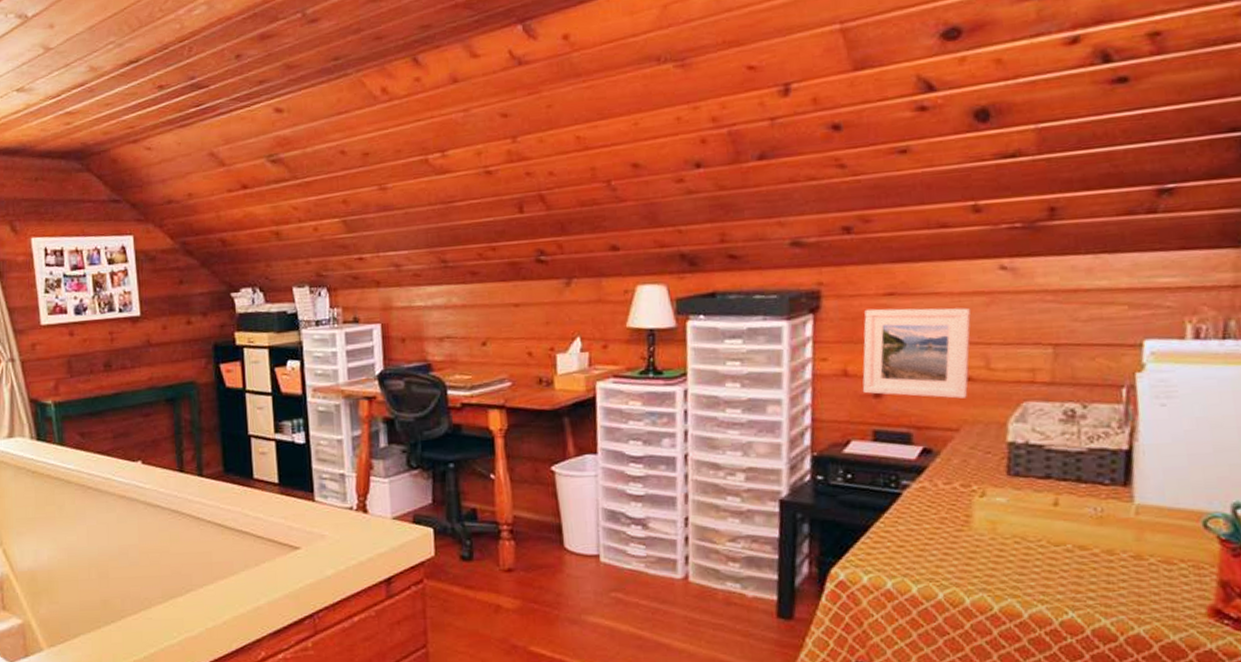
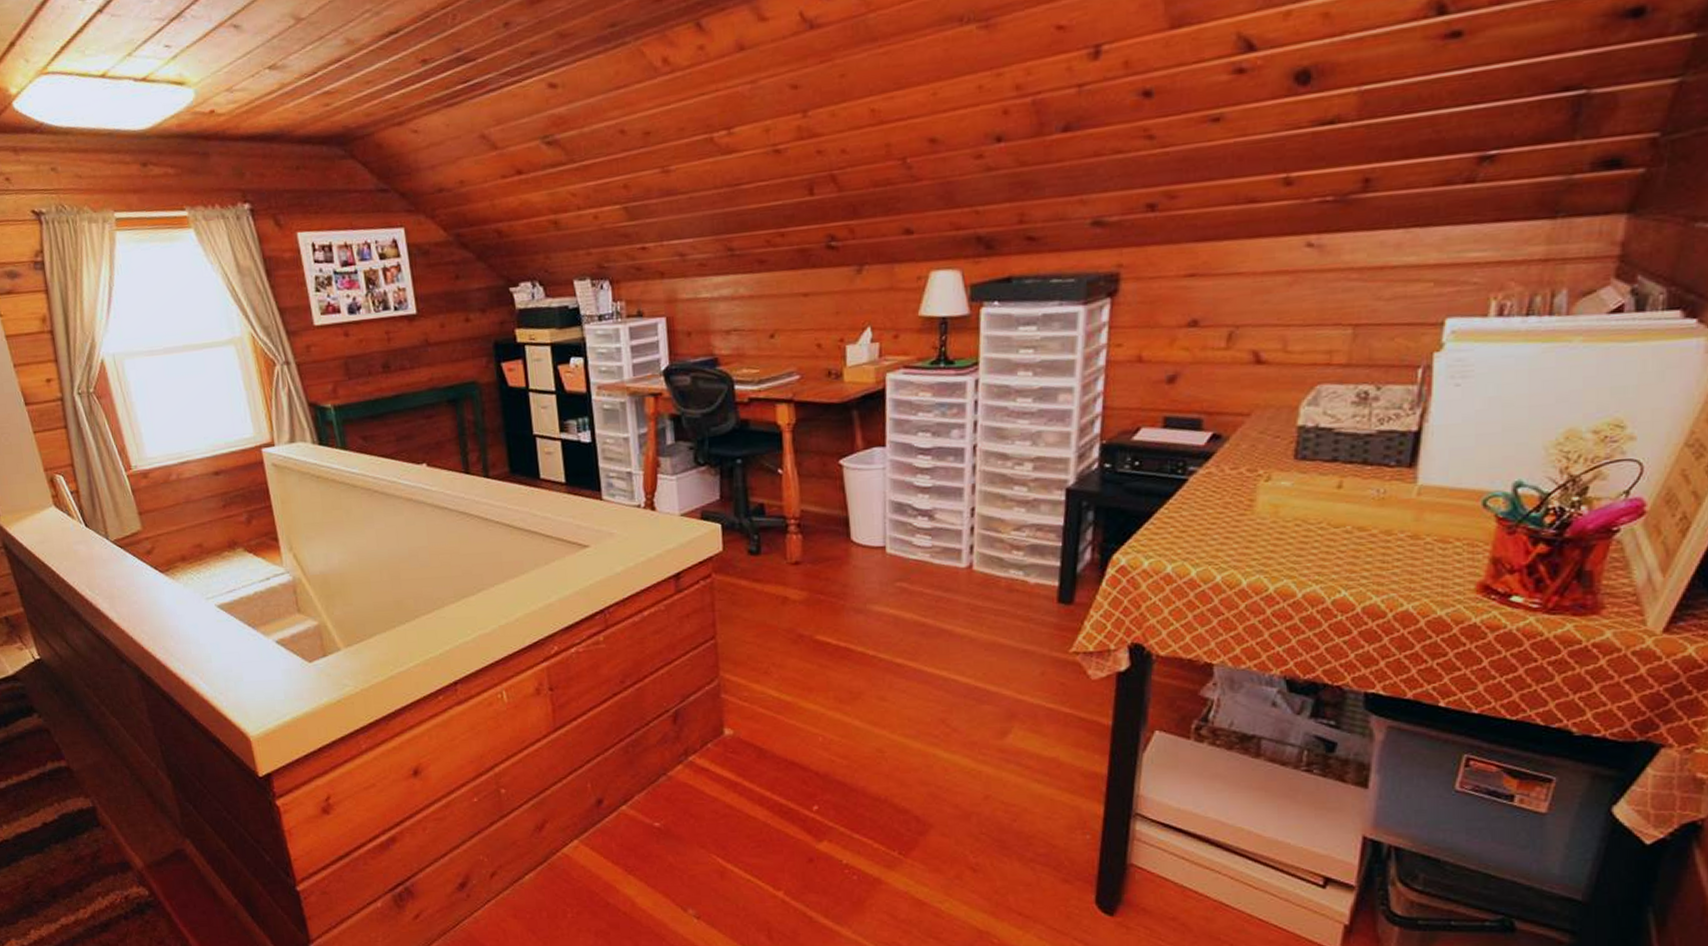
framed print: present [862,307,971,399] -> none [1155,288,1273,383]

